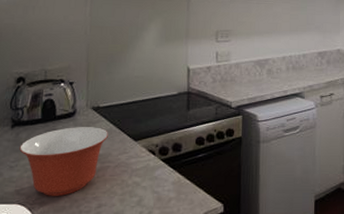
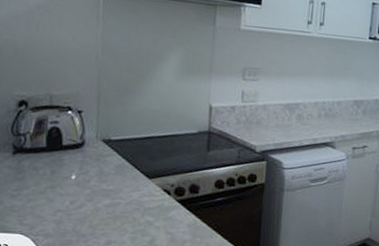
mixing bowl: present [19,127,108,196] -> none [22,159,120,230]

